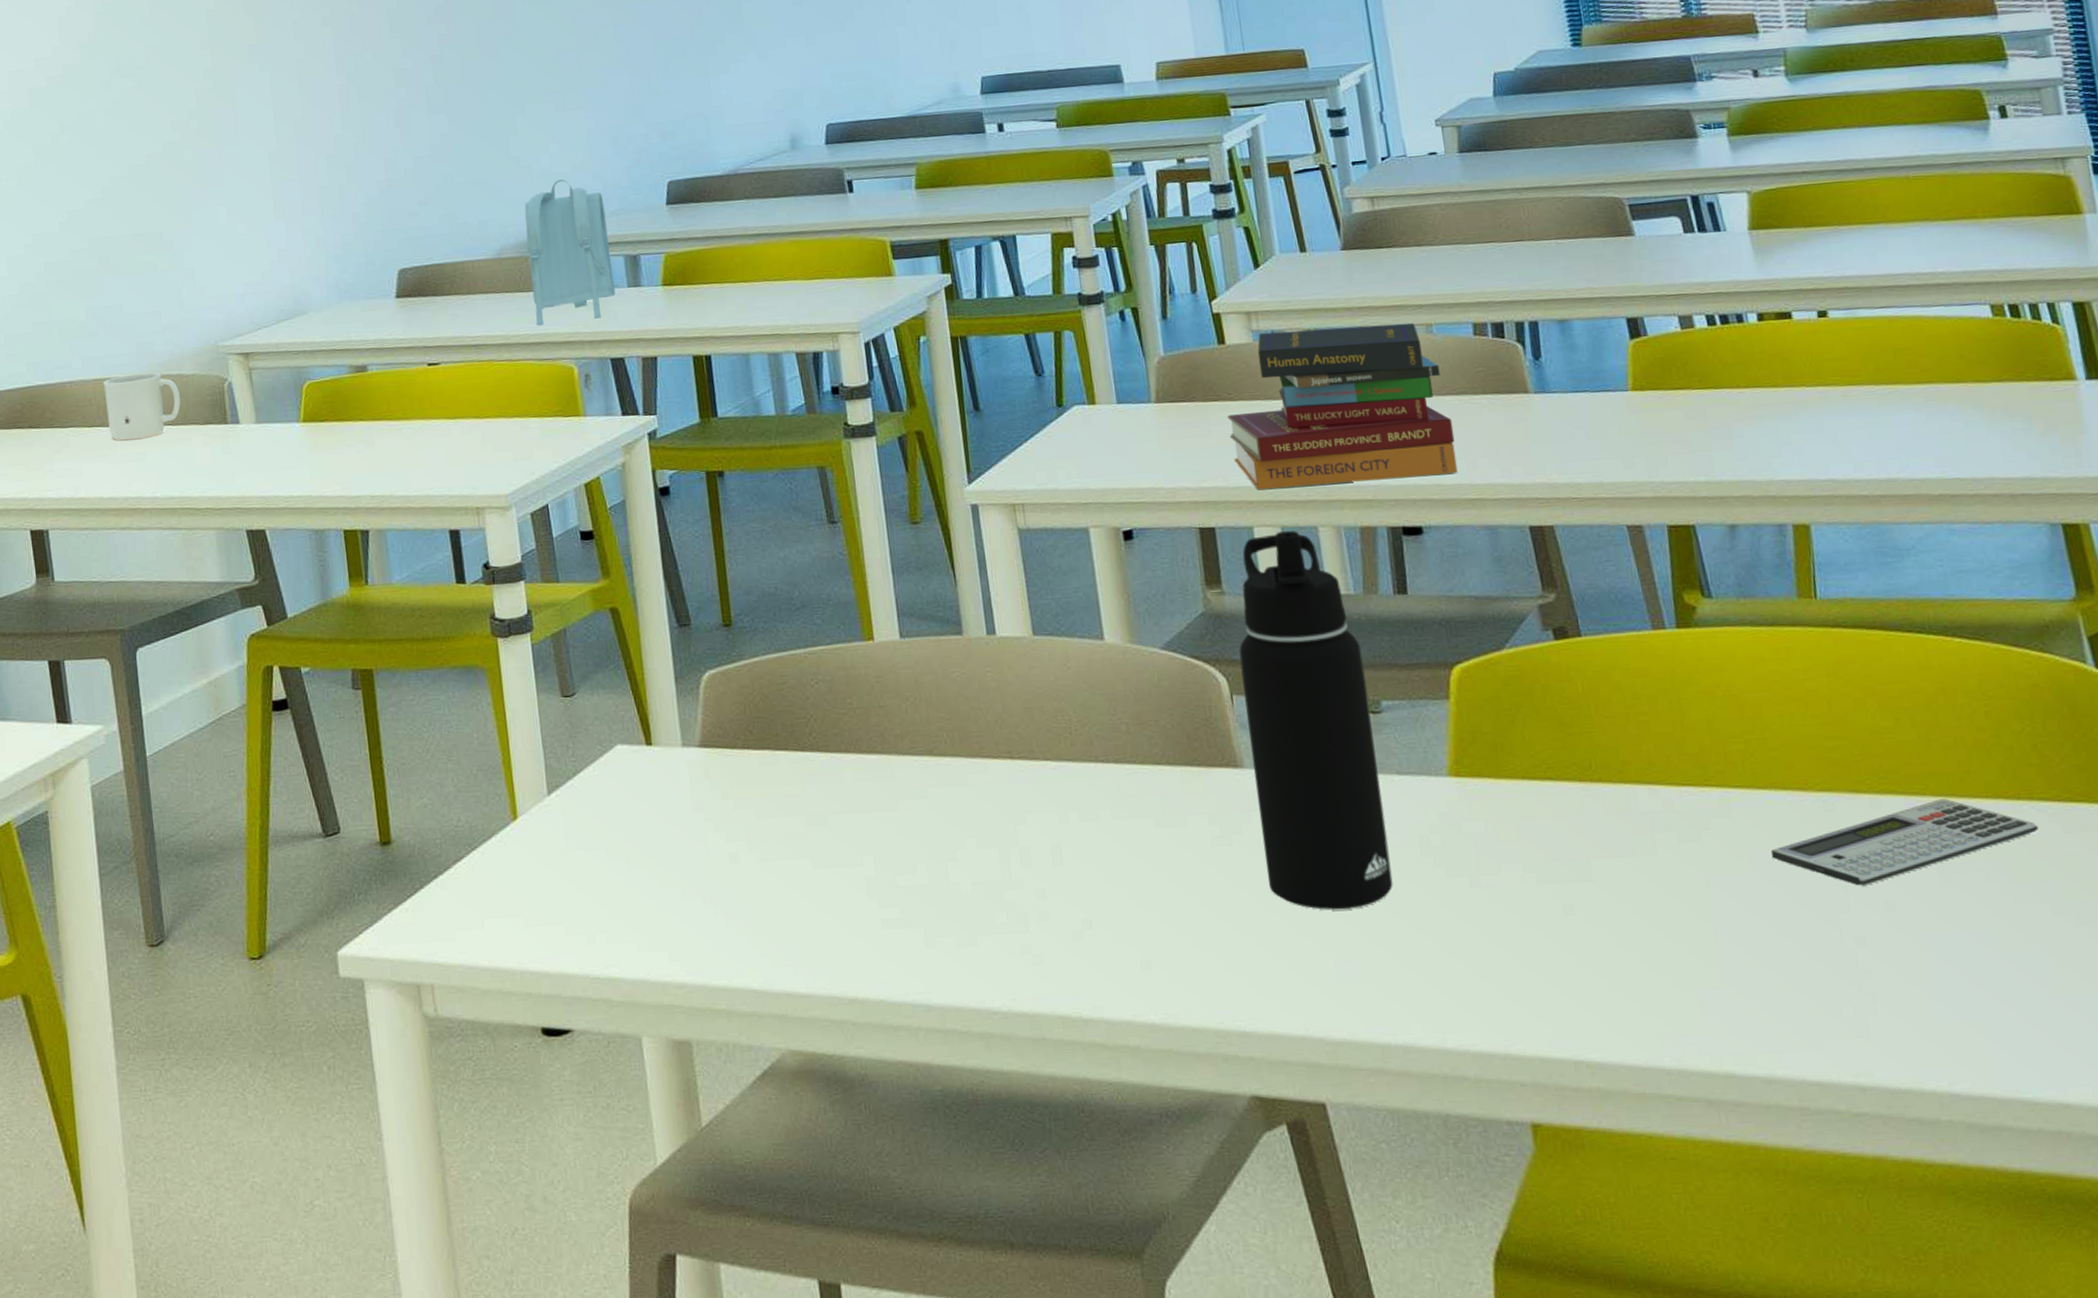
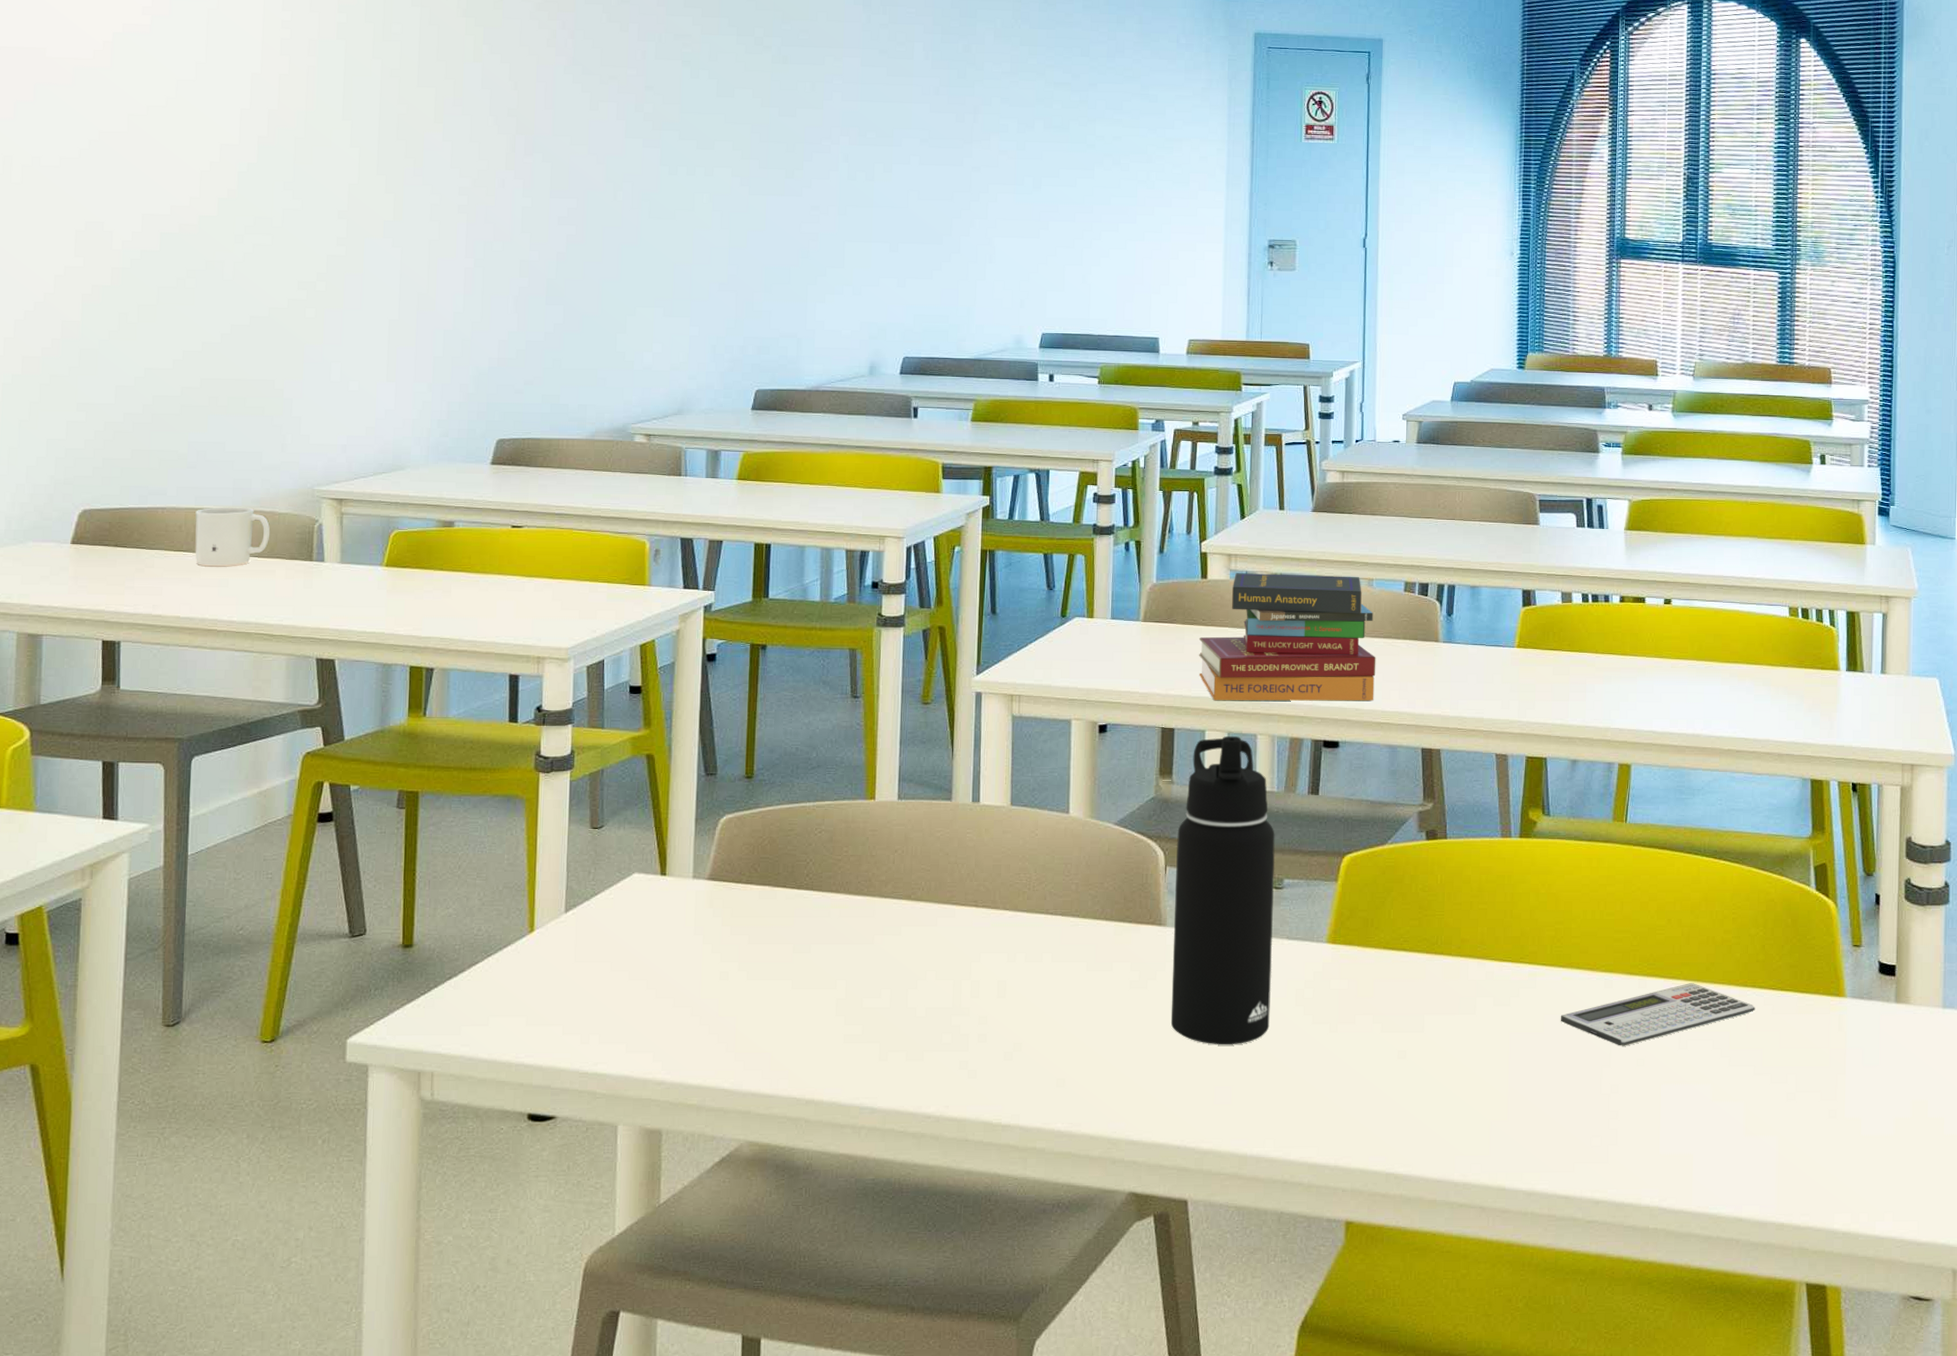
backpack: present [524,179,616,325] -> none [618,377,696,502]

